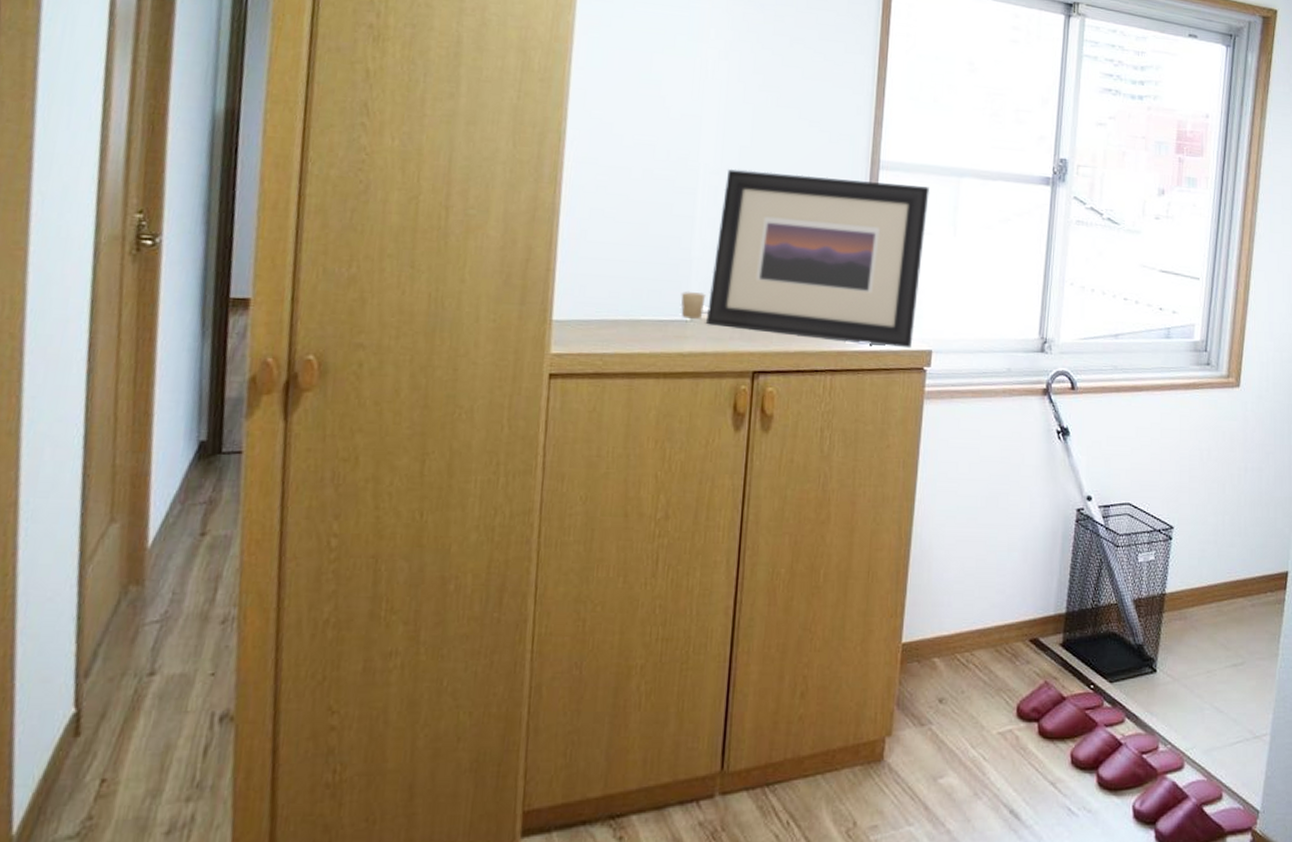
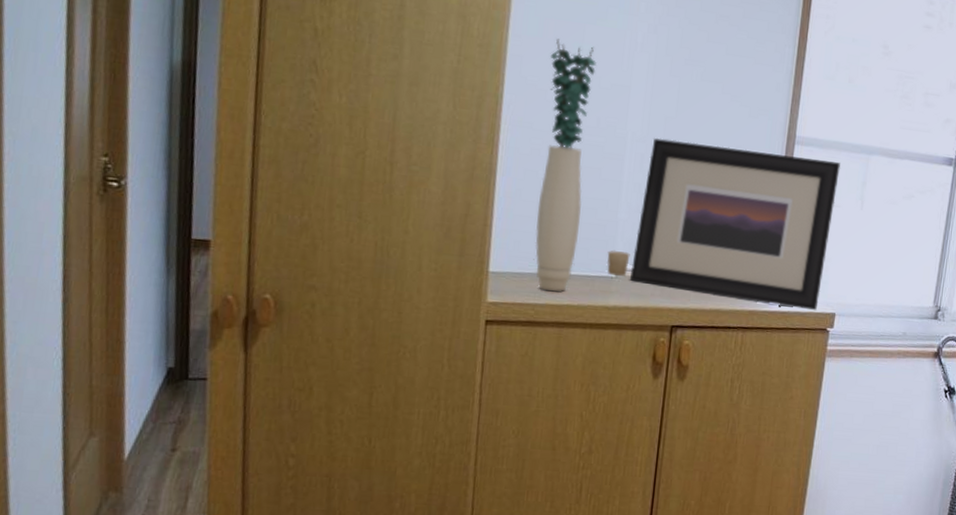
vase: none [602,69,665,340] -> present [535,39,596,292]

